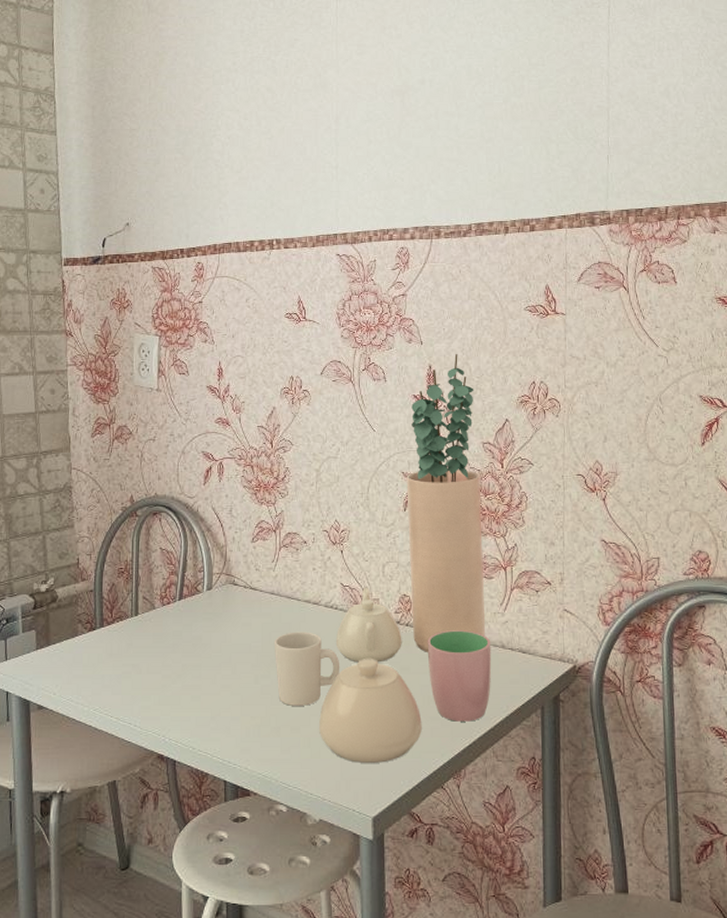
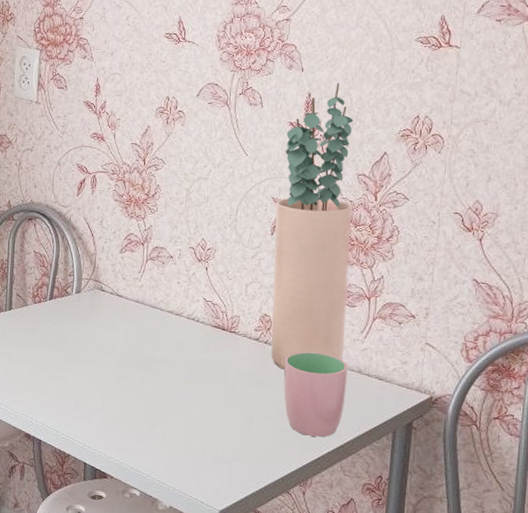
mug: present [274,632,340,707] -> none [136,338,198,406]
sugar bowl: present [319,659,422,763] -> none [174,369,273,464]
teapot: present [335,587,402,663] -> none [195,303,260,375]

